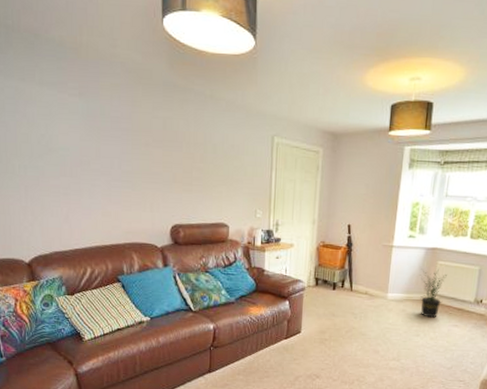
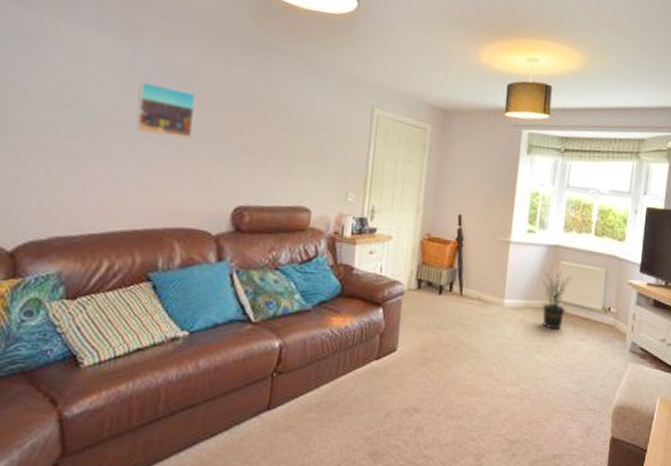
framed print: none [94,130,135,173] -> present [136,82,196,139]

